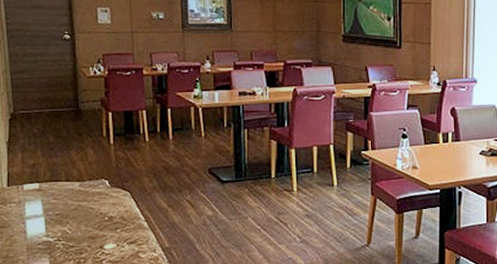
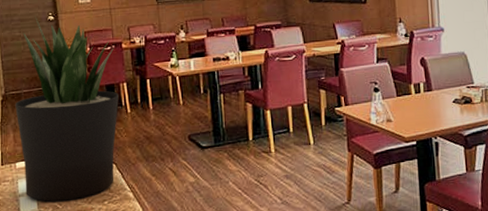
planter: none [24,33,138,226] -> present [15,16,119,202]

